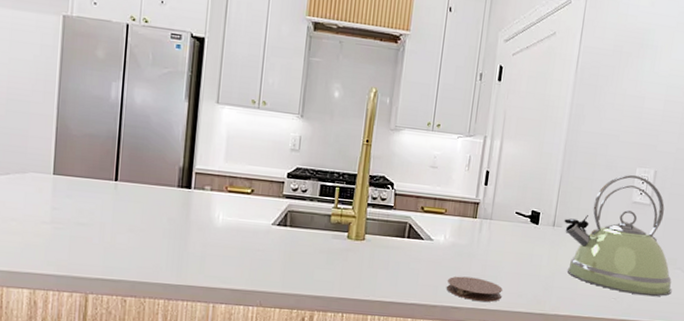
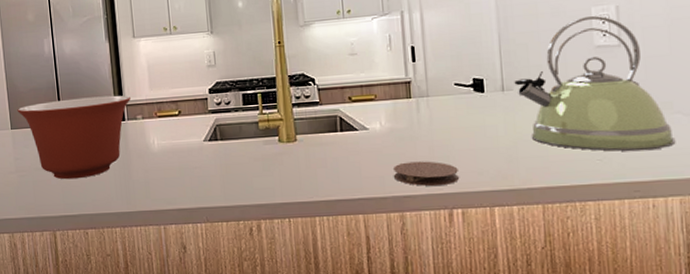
mixing bowl: none [65,151,203,242] -> present [17,95,132,180]

